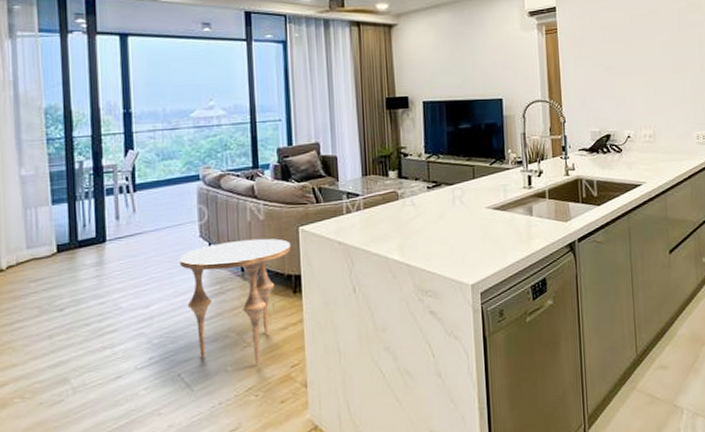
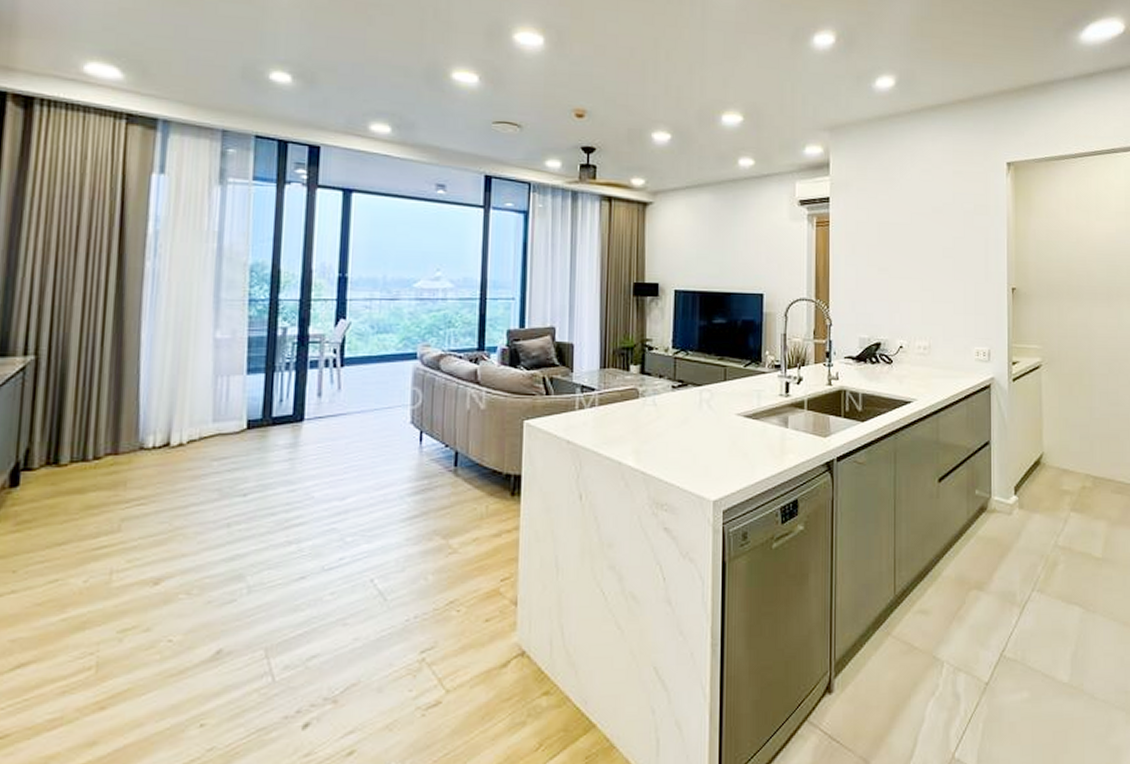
side table: present [179,238,290,364] -> none [384,430,512,574]

